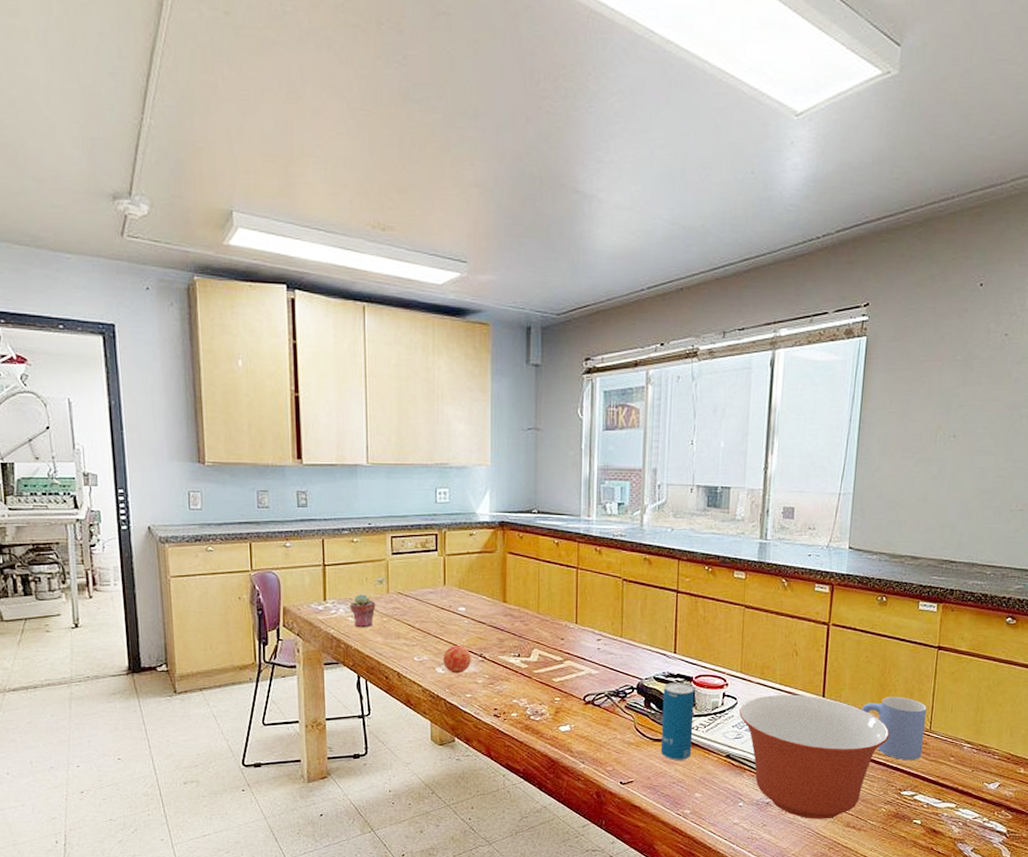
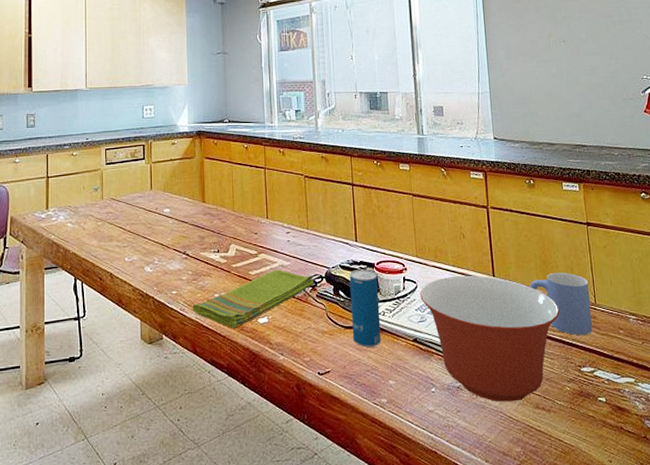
potted succulent: present [350,594,376,627] -> none [69,201,92,232]
apple: present [443,644,471,674] -> none [151,244,176,272]
dish towel: none [488,678,623,735] -> present [192,270,313,329]

